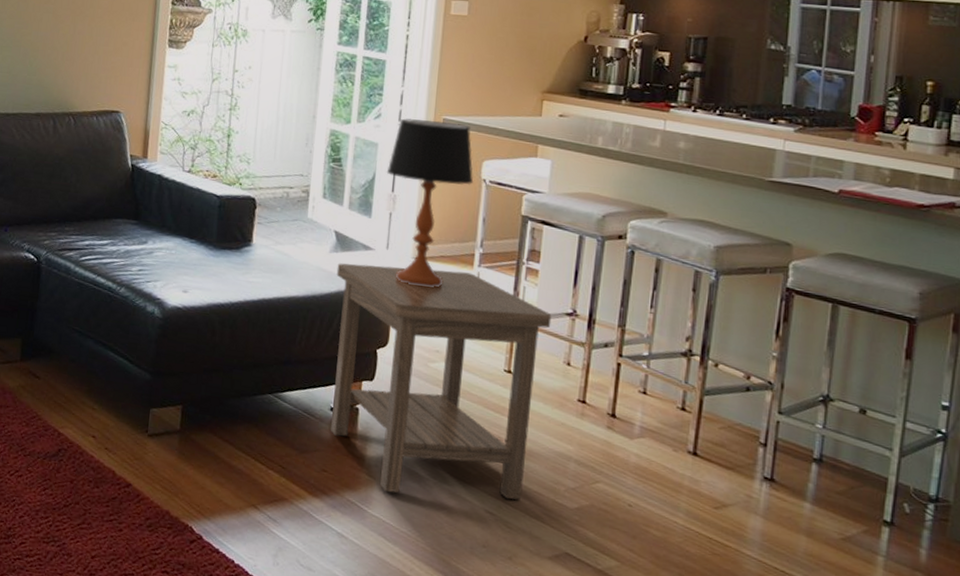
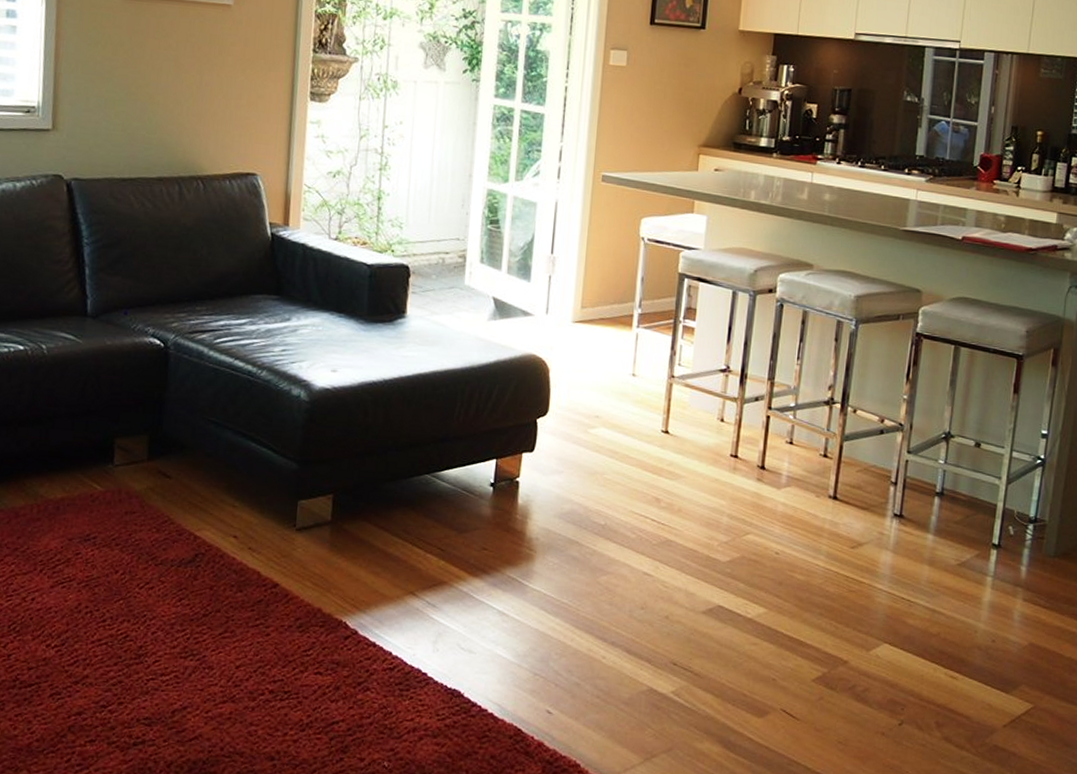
side table: present [330,263,552,500] -> none [490,331,707,565]
table lamp: present [386,118,474,288] -> none [545,175,633,352]

